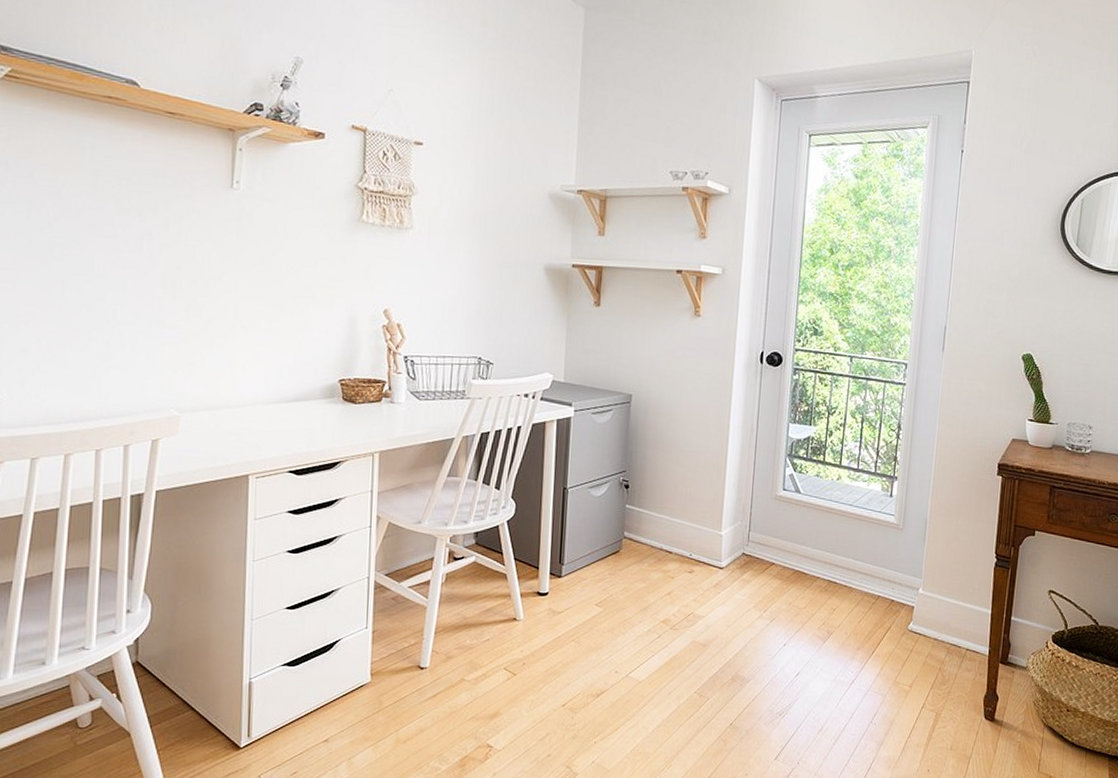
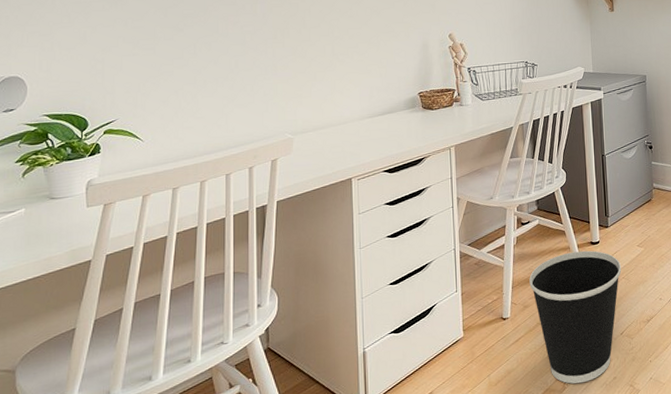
wastebasket: none [456,601,573,756] -> present [529,250,622,384]

